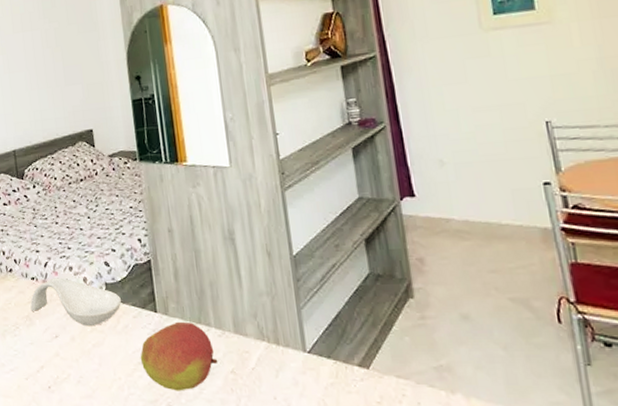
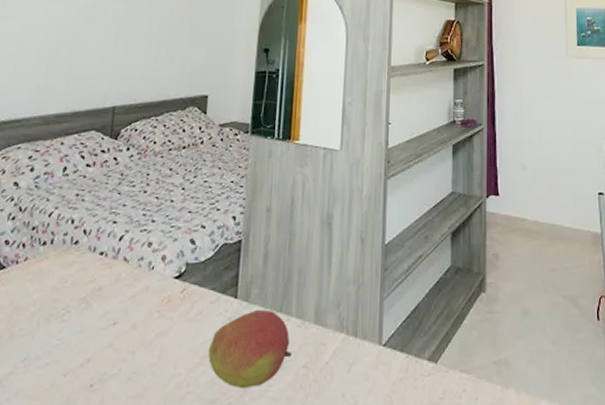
spoon rest: present [30,278,122,327] -> none [90,254,201,313]

